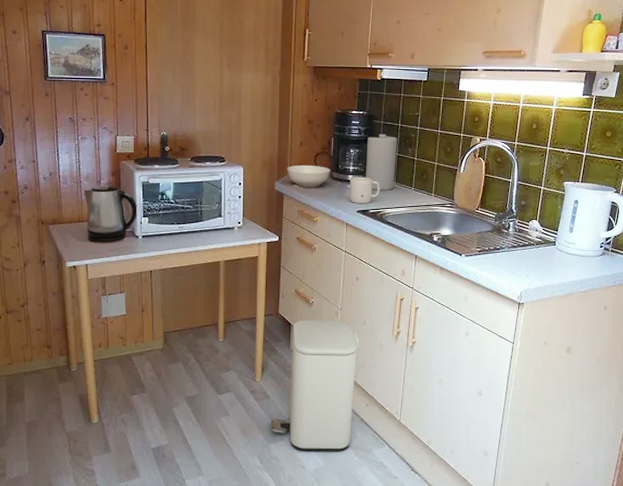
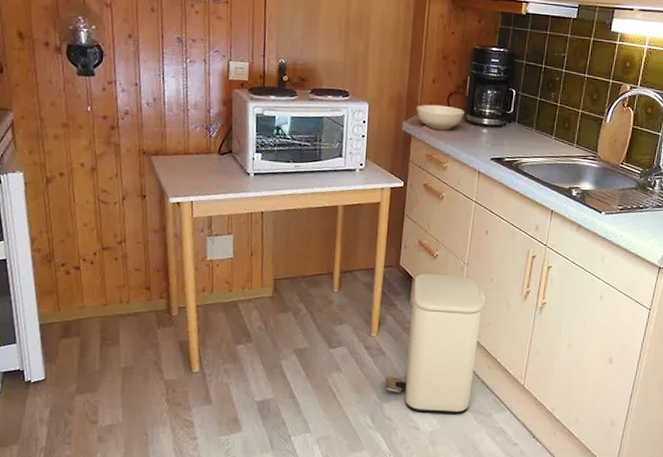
kettle: present [83,185,138,243] -> none [190,114,250,180]
mug: present [349,176,380,204] -> none [483,120,518,152]
paper towel holder: present [365,133,398,190] -> none [502,74,541,138]

